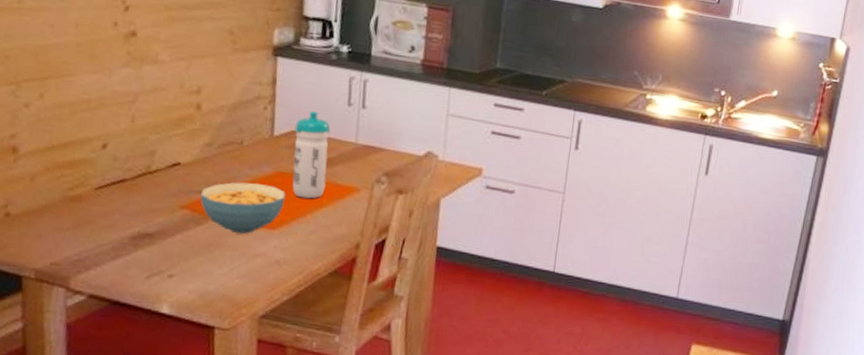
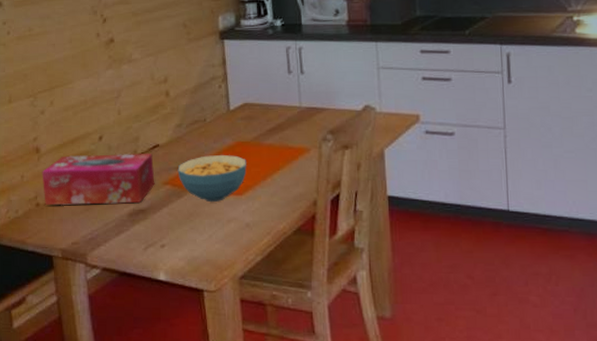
tissue box: none [17,161,171,226] -> present [42,152,155,206]
water bottle: present [292,111,331,199] -> none [246,83,279,163]

